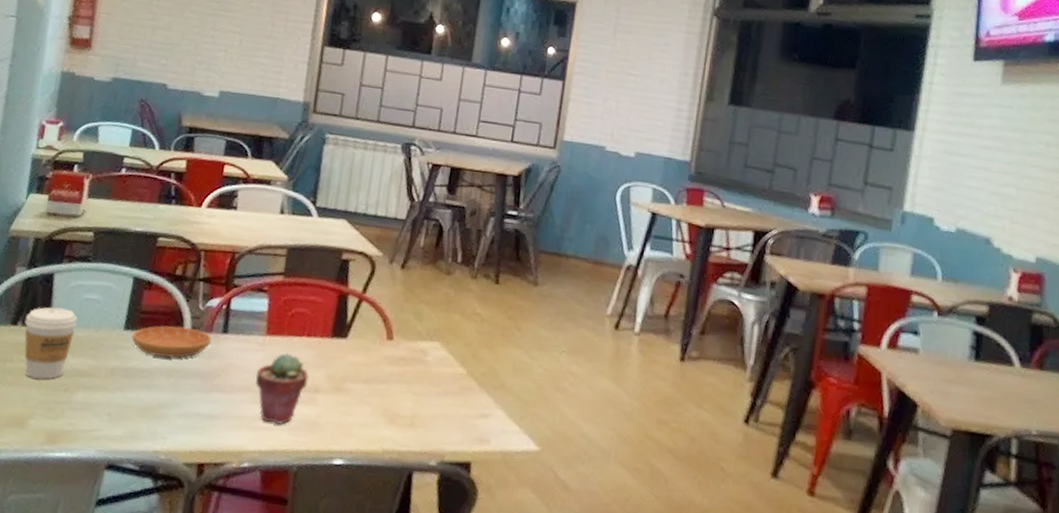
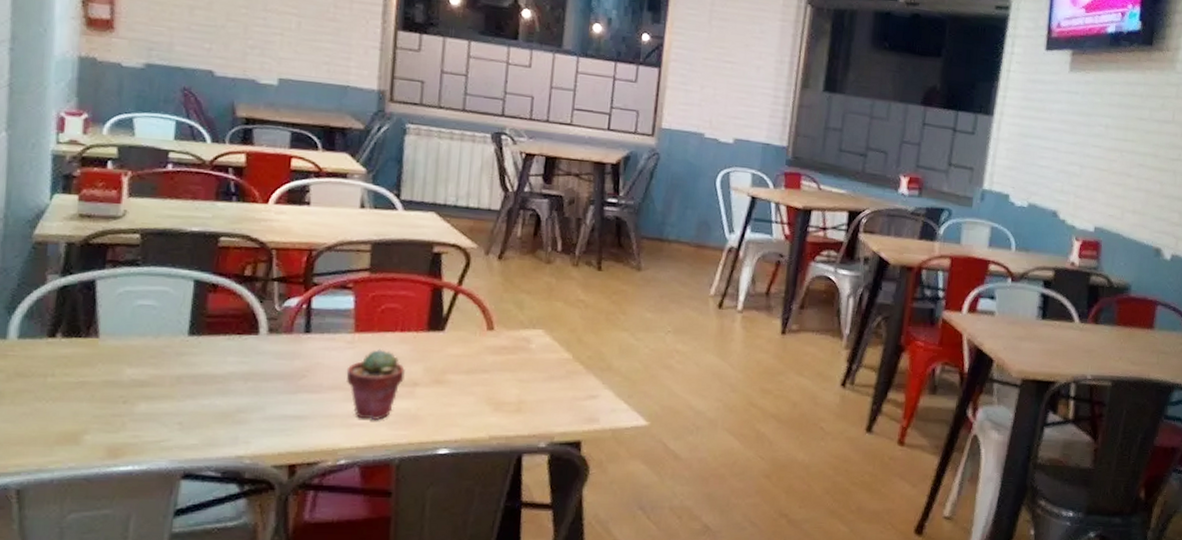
coffee cup: present [24,307,78,380] -> none [65,316,131,393]
saucer: present [131,325,211,358] -> none [198,328,292,361]

